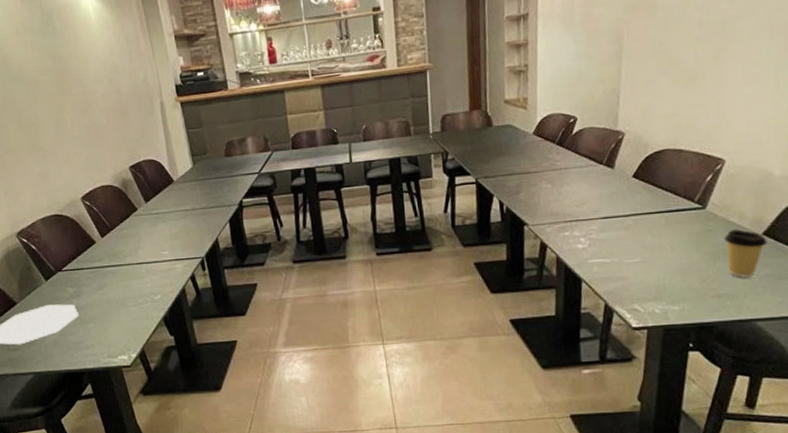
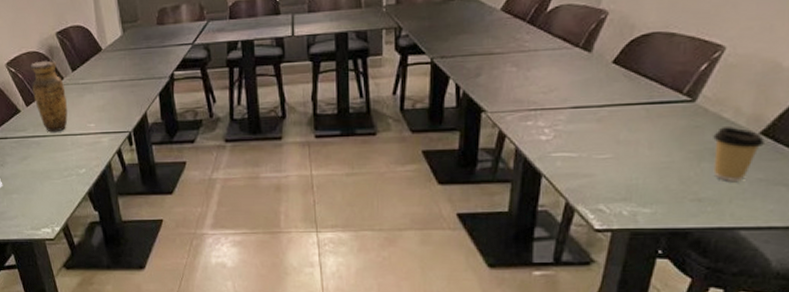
vase: none [104,192,142,262] -> present [30,60,68,133]

